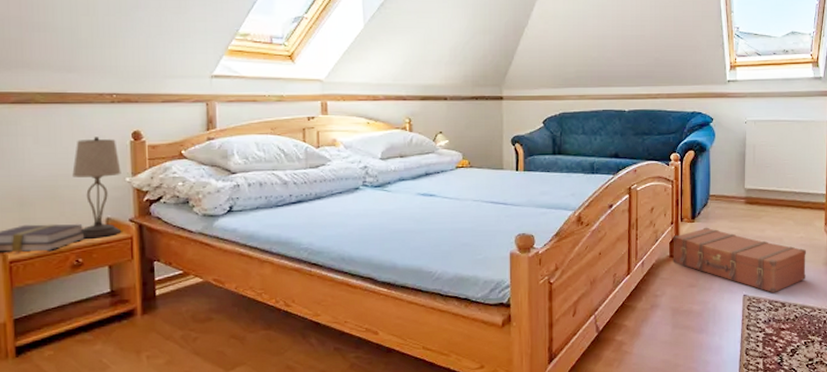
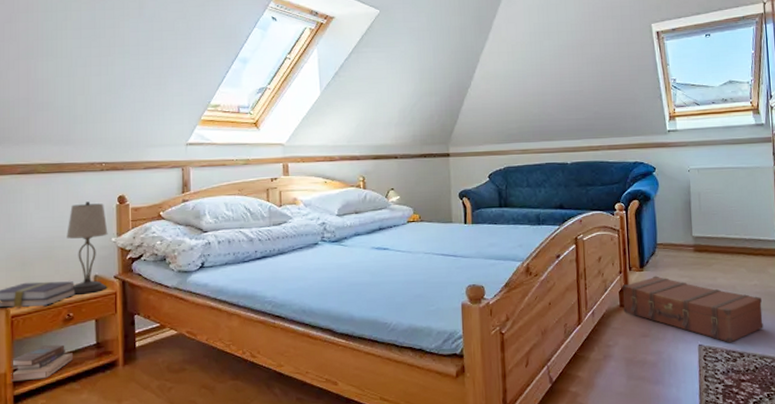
books: none [11,292,85,332] -> present [11,344,74,382]

